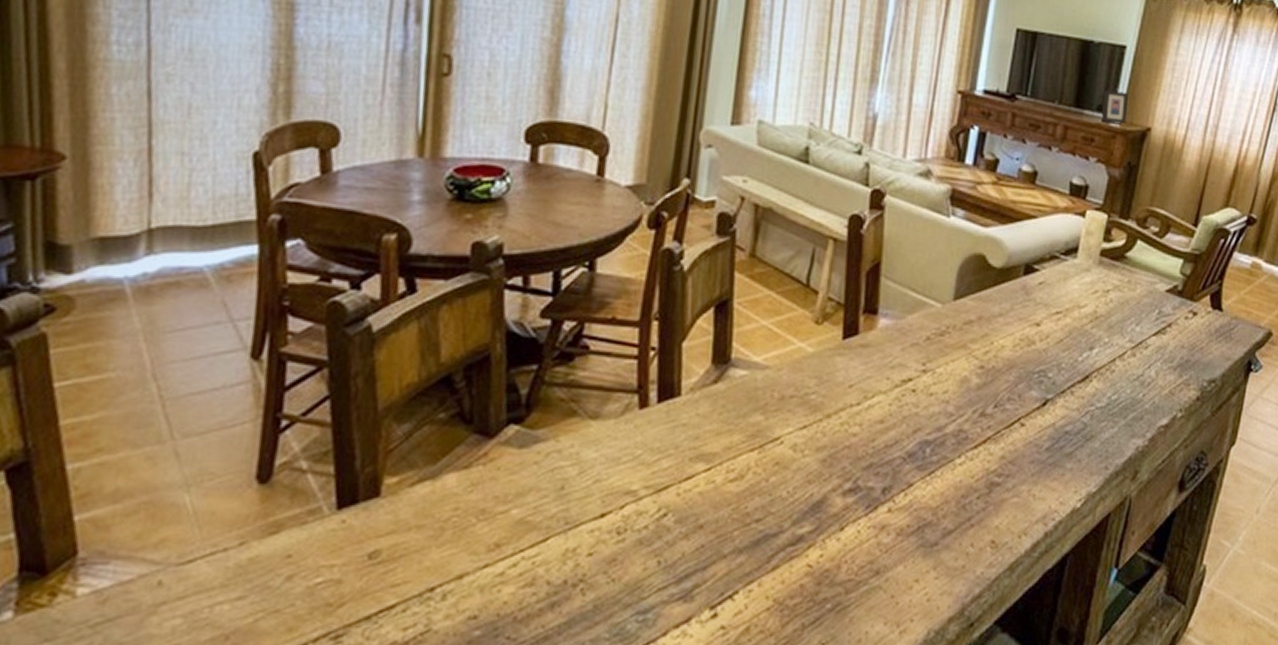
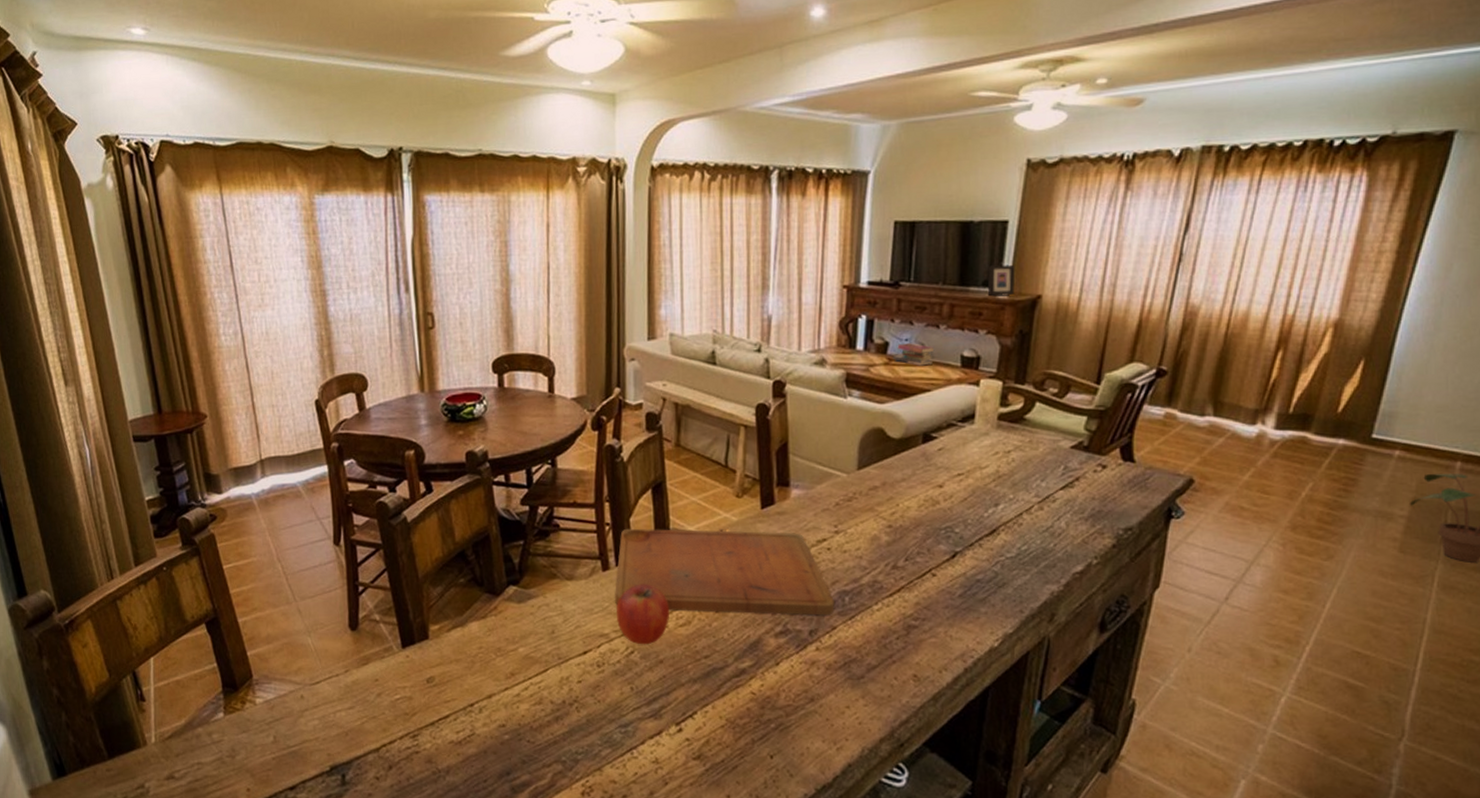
cutting board: none [649,355,914,470] -> present [614,528,834,616]
fruit: none [650,426,720,505] -> present [616,583,670,645]
books: none [1001,162,1045,190] -> present [892,343,935,366]

